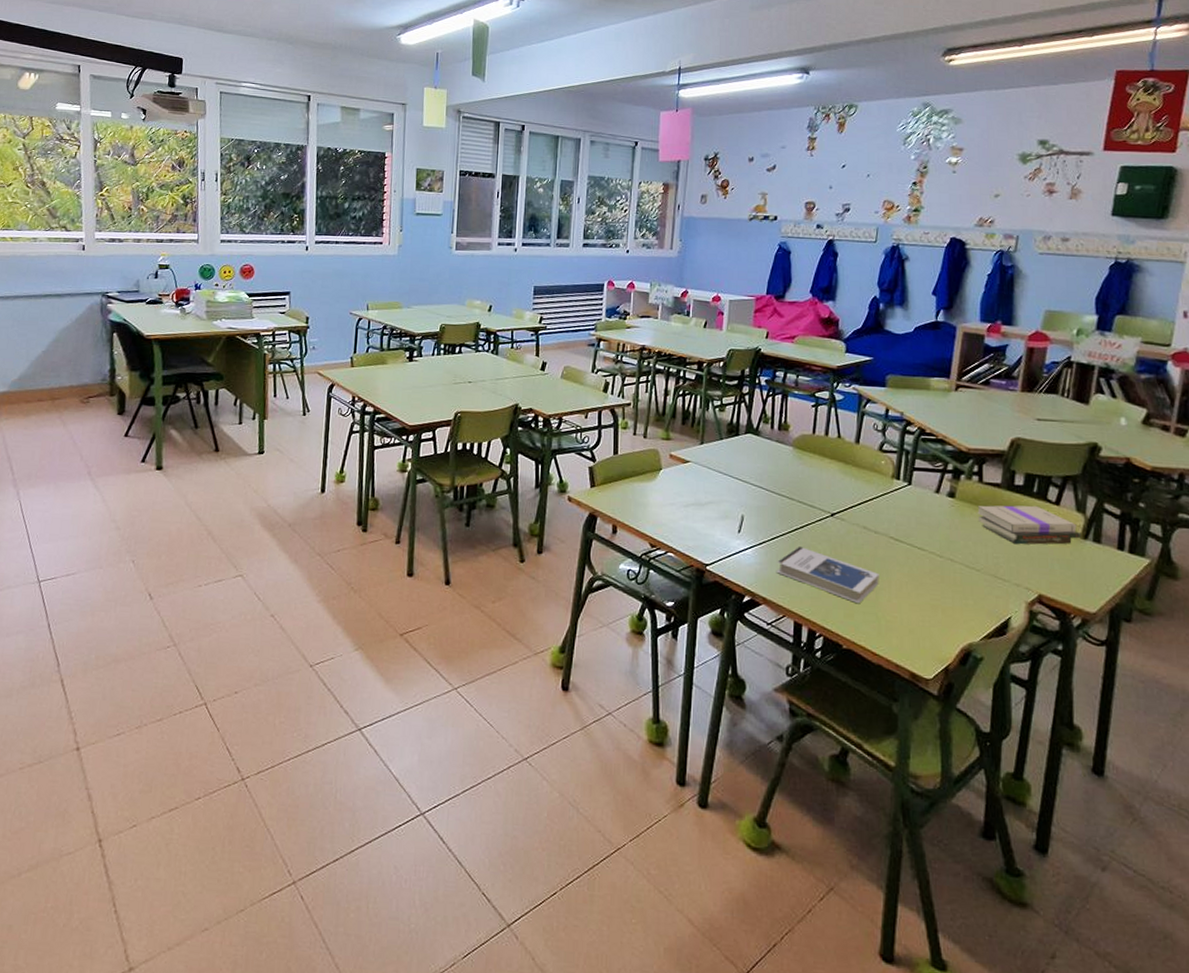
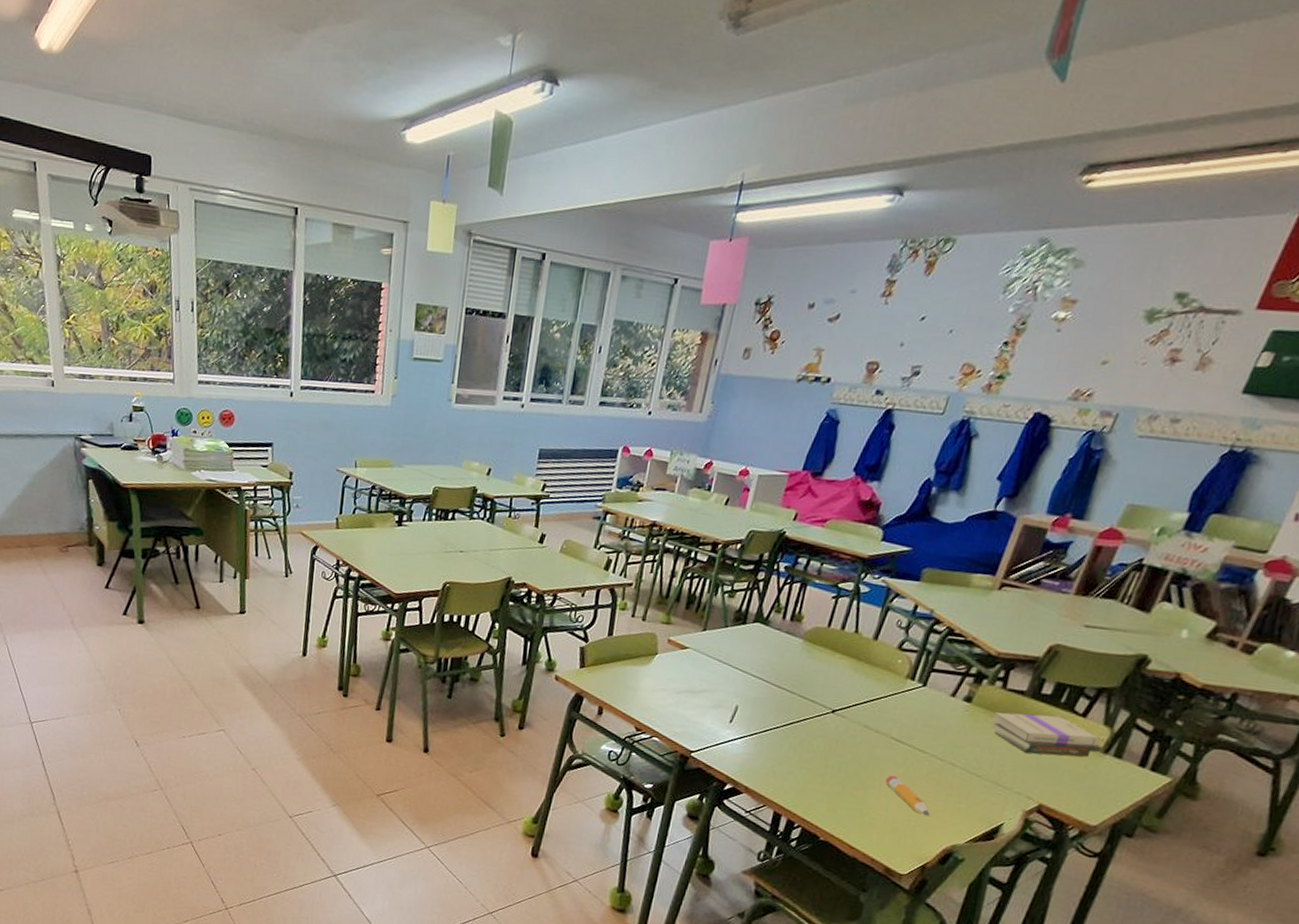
hardback book: present [776,547,879,604] -> none [763,740,872,800]
pencil: none [893,575,941,615] -> present [885,775,930,817]

